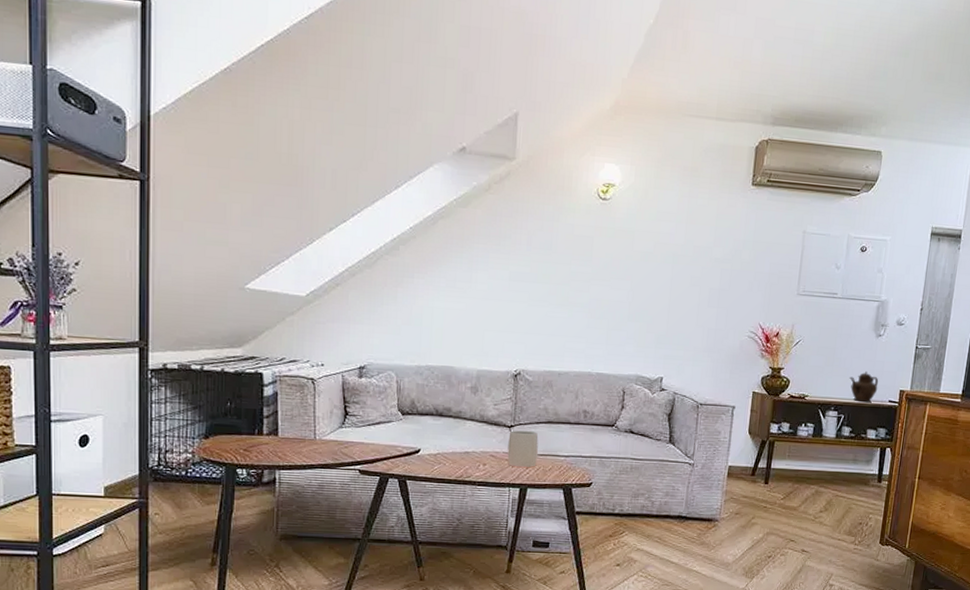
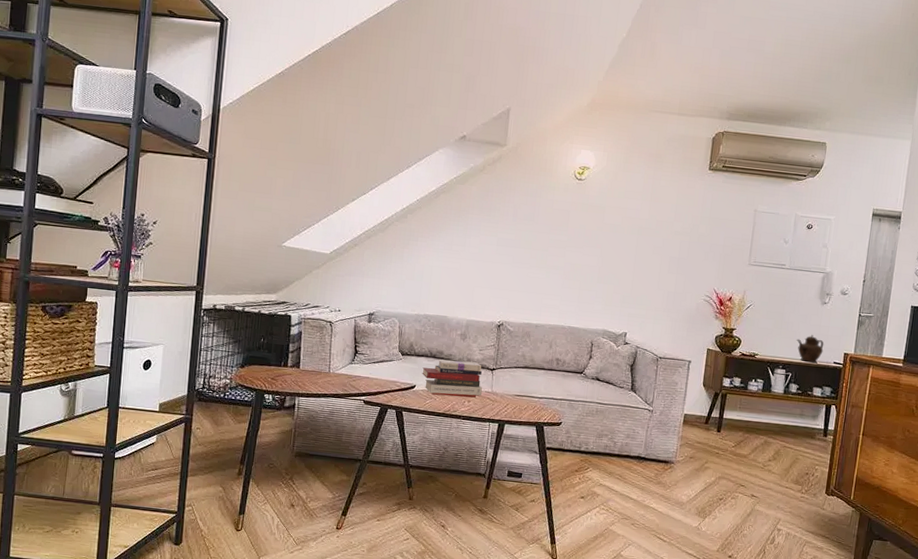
books: none [427,417,499,461] -> present [422,359,482,398]
mug: present [507,430,539,468] -> none [489,373,517,407]

